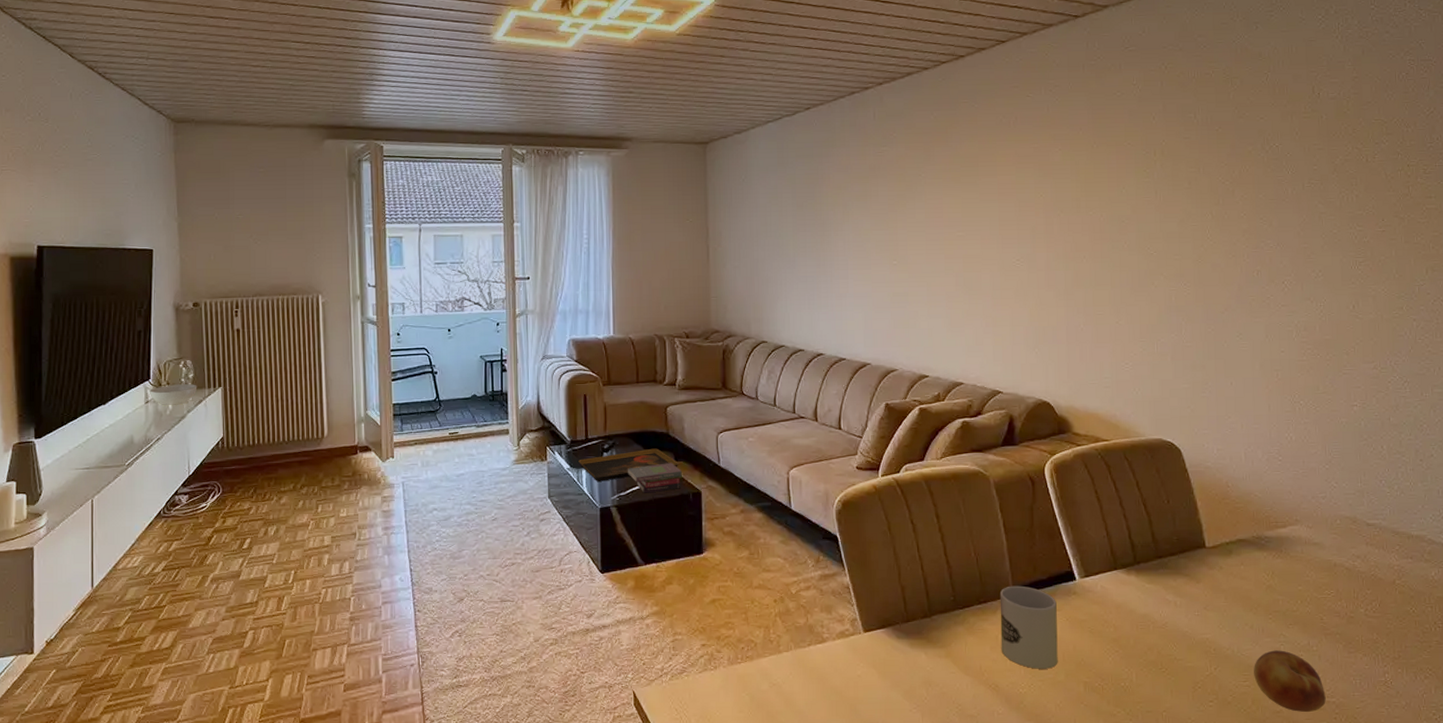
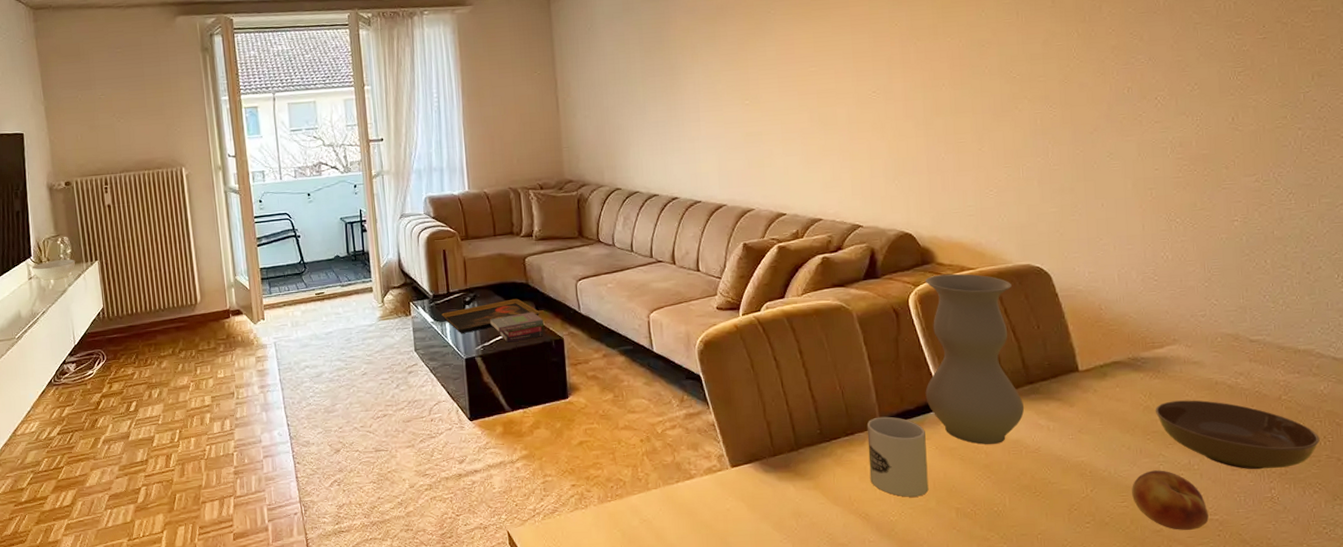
vase: none [1058,444,1153,618] -> present [925,273,1025,445]
bowl: none [1277,581,1431,653] -> present [1155,400,1320,470]

